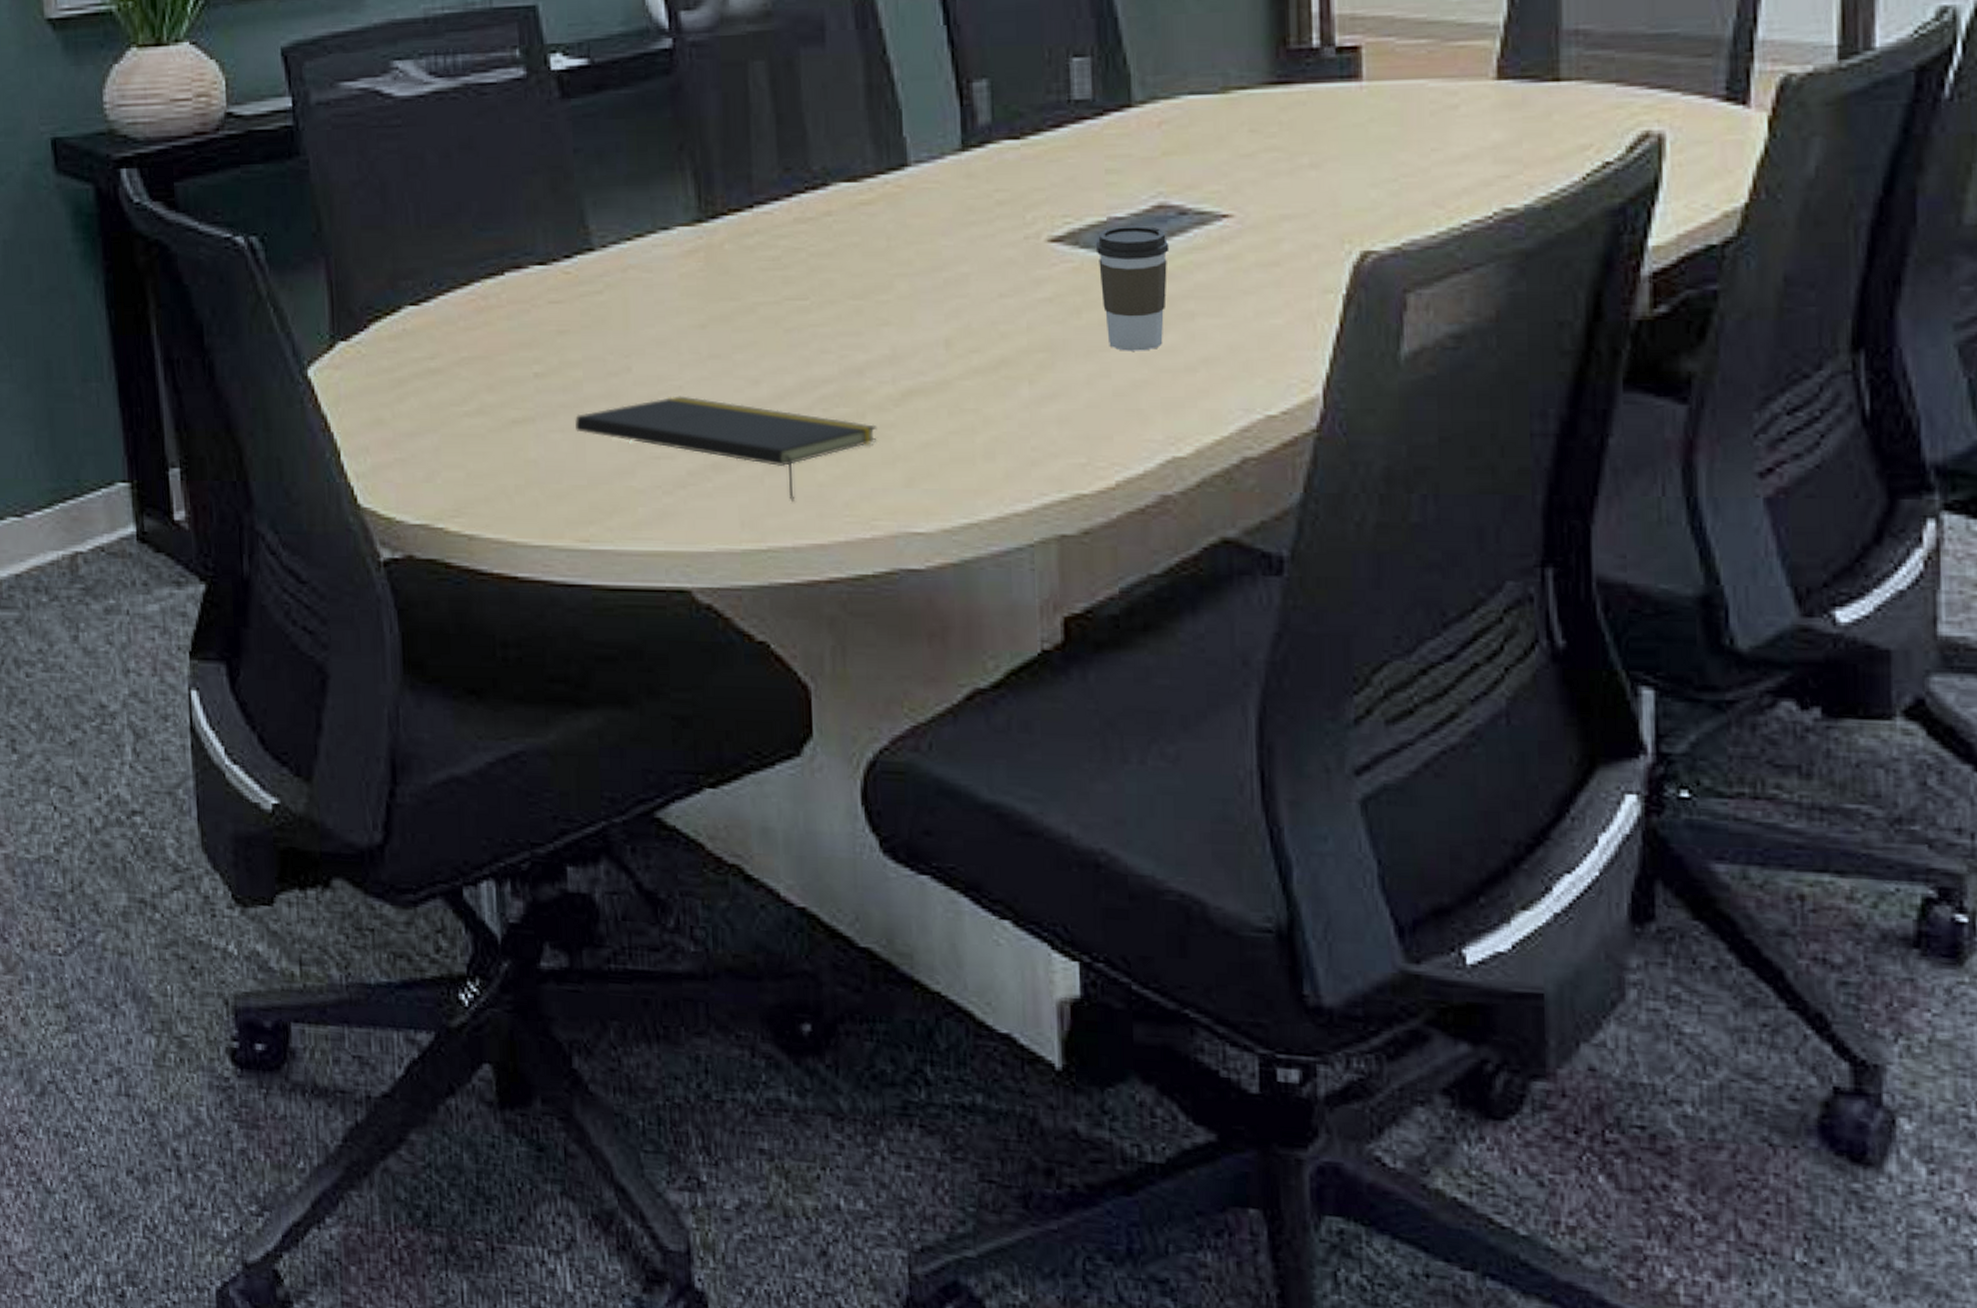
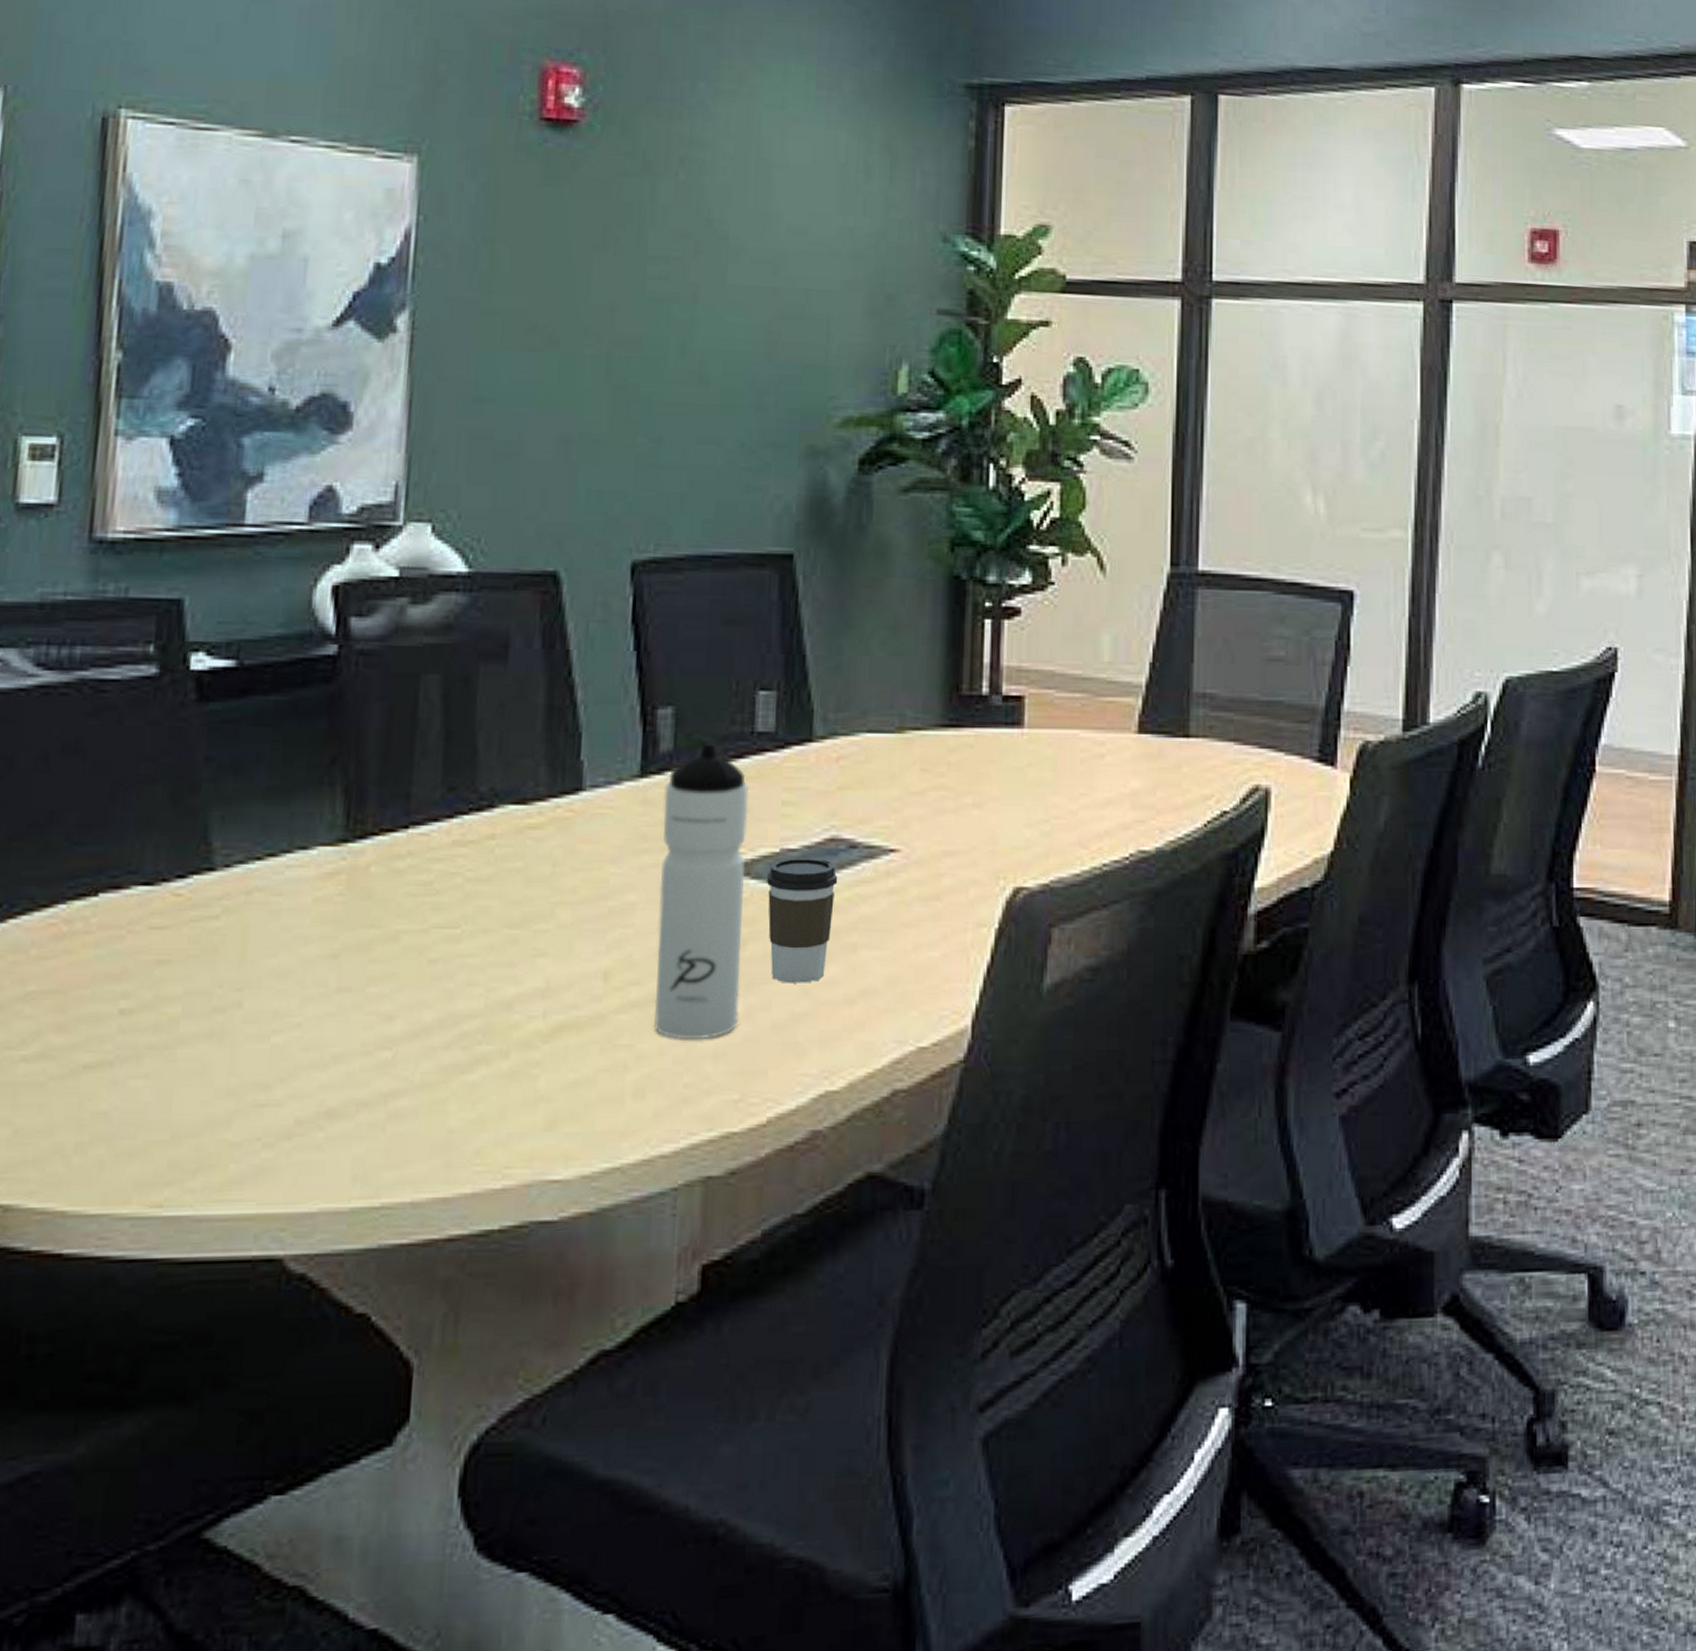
notepad: present [575,396,877,501] -> none [163,1034,521,1150]
water bottle: none [987,114,1079,406] -> present [654,744,749,1040]

